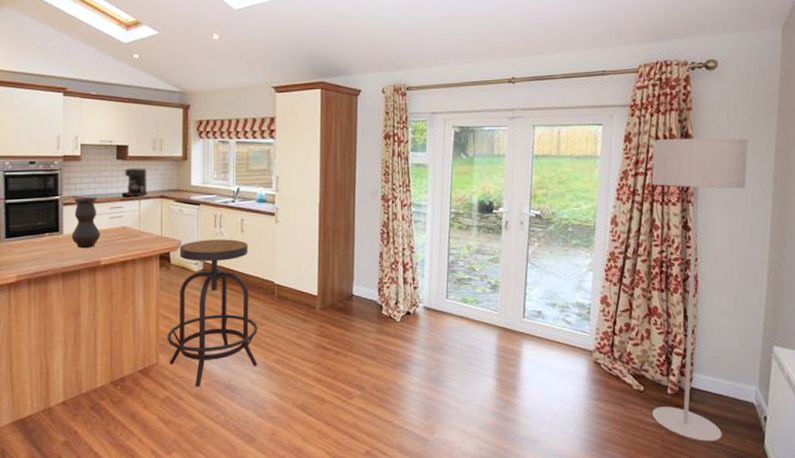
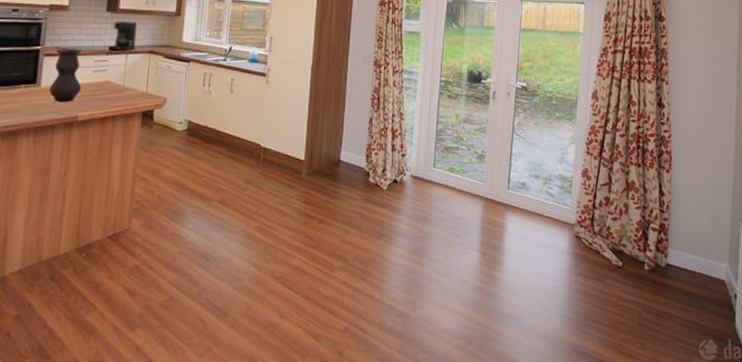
bar stool: present [167,239,258,387] -> none [142,98,240,256]
floor lamp: present [651,137,748,442] -> none [629,19,715,320]

